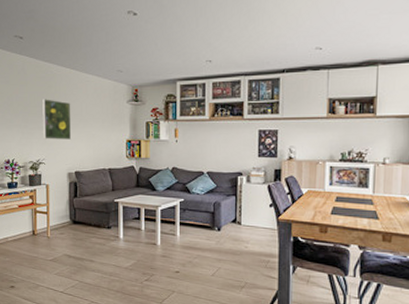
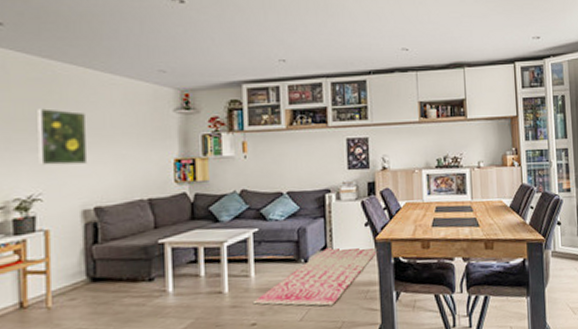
rug: none [177,219,279,268] -> present [252,245,378,306]

